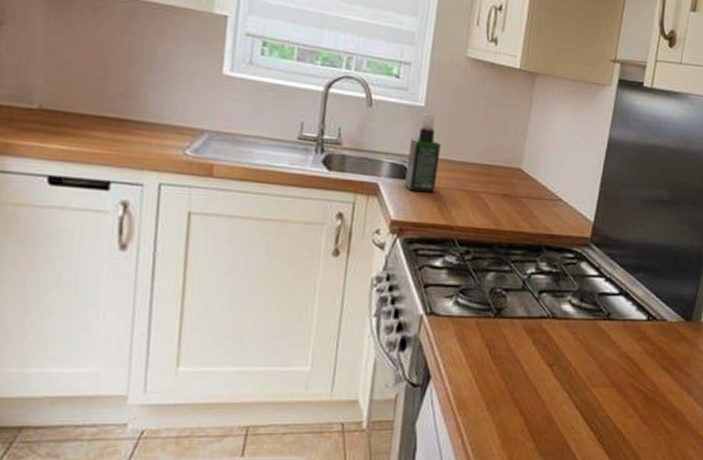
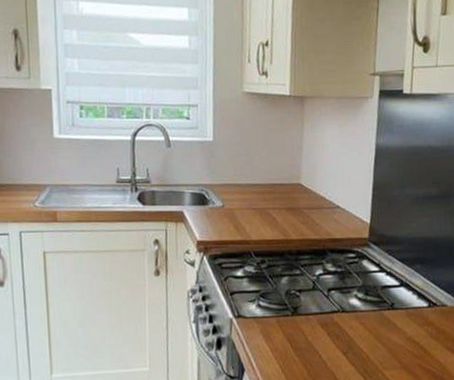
spray bottle: present [405,114,441,193] -> none [204,146,231,214]

